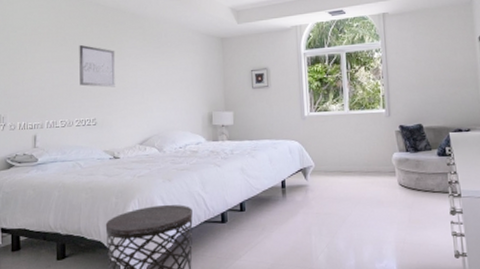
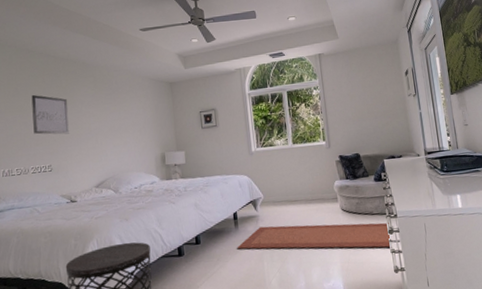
rug: none [283,197,454,231] -> present [237,222,392,250]

